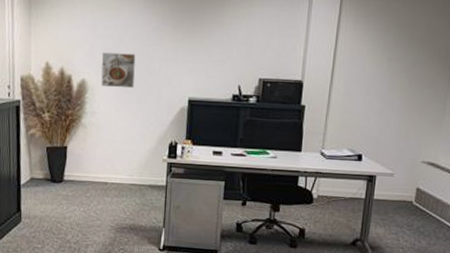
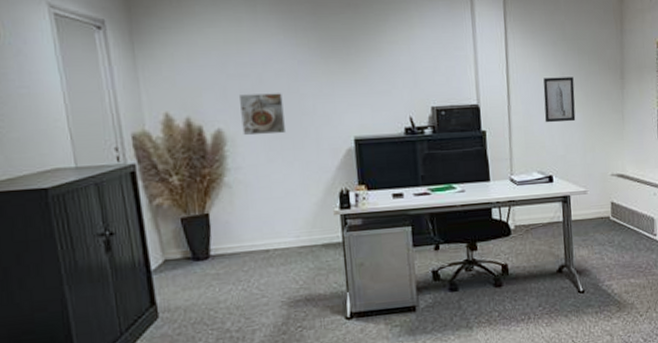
wall art: none [363,61,400,106] -> present [543,77,576,123]

